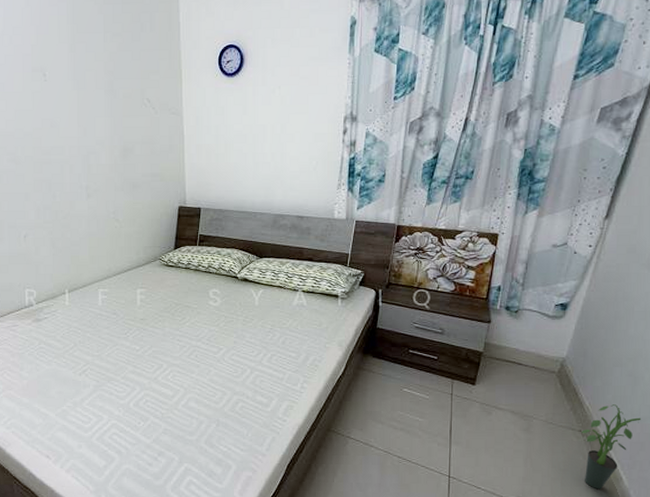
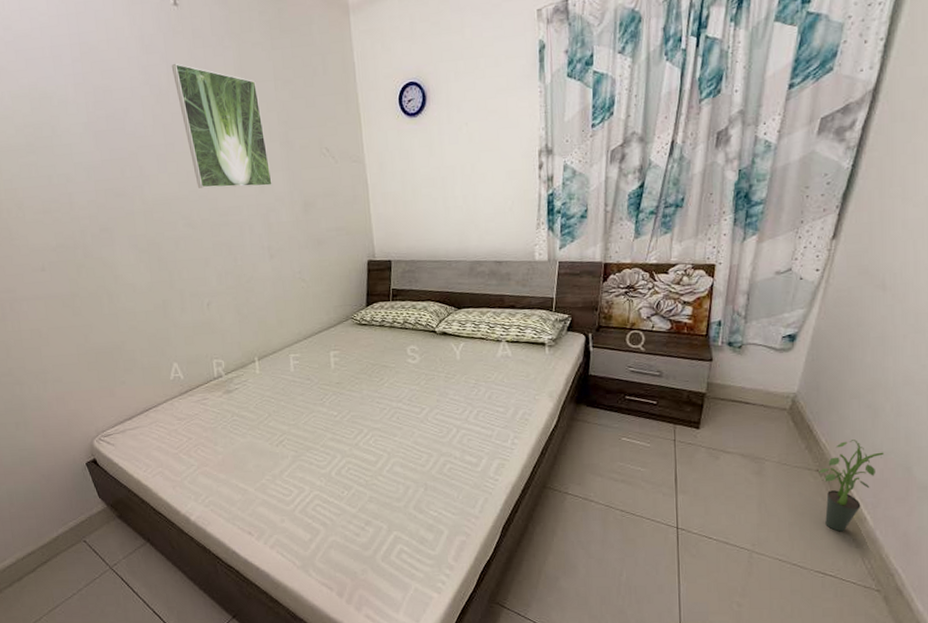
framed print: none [8,9,95,131] -> present [171,63,272,189]

